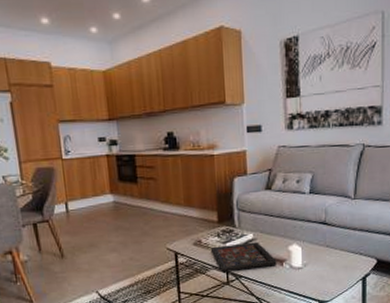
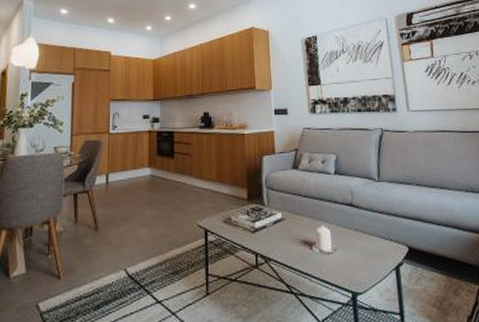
decorative tray: present [210,241,277,272] -> none [240,222,306,253]

